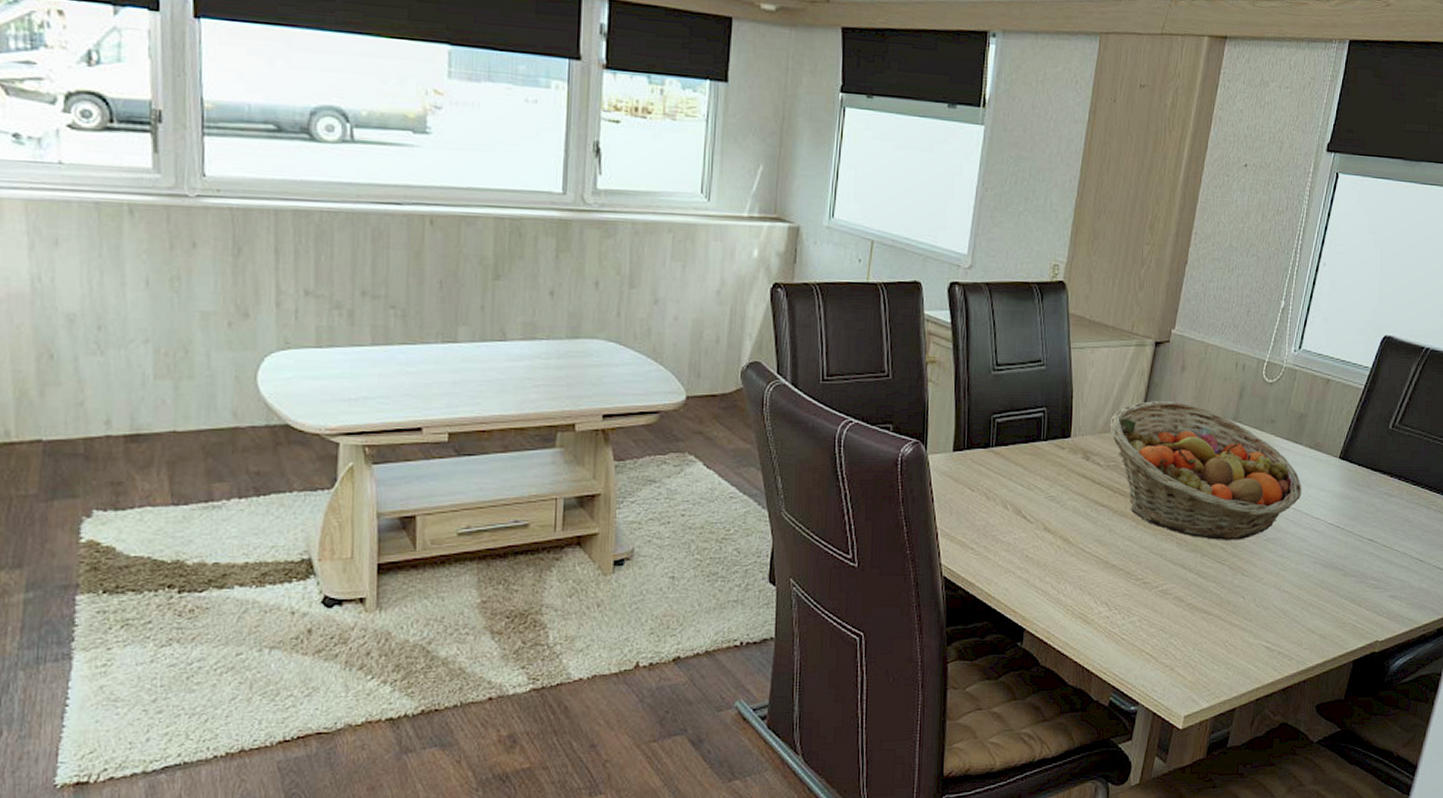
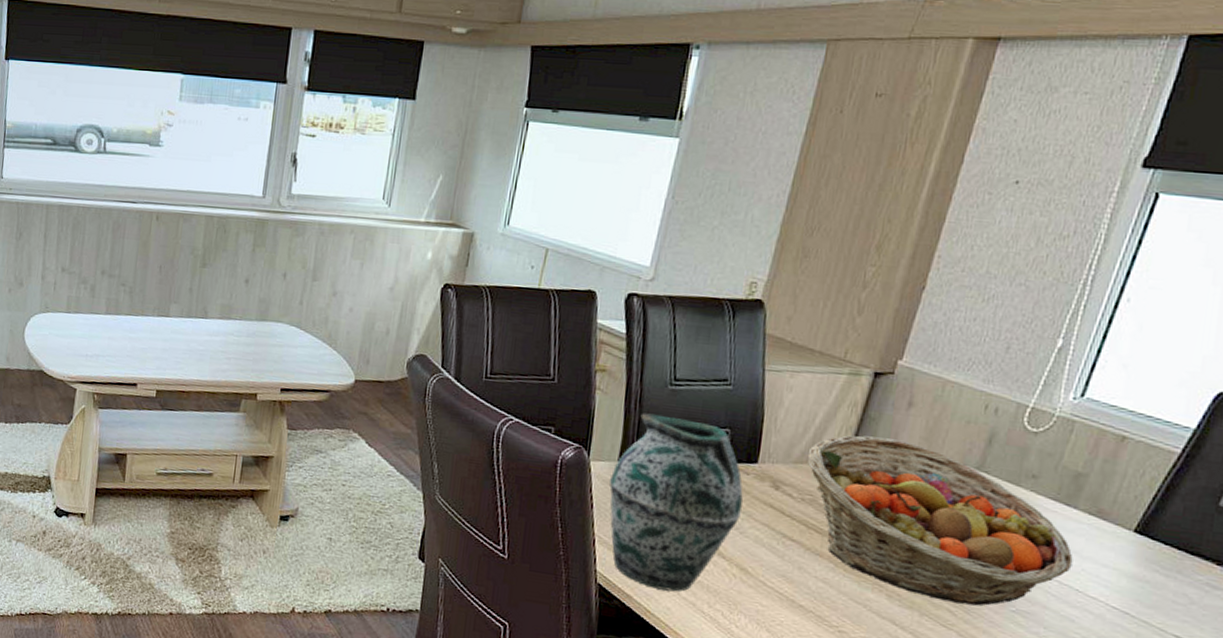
vase: none [947,400,1061,572] -> present [609,413,743,592]

